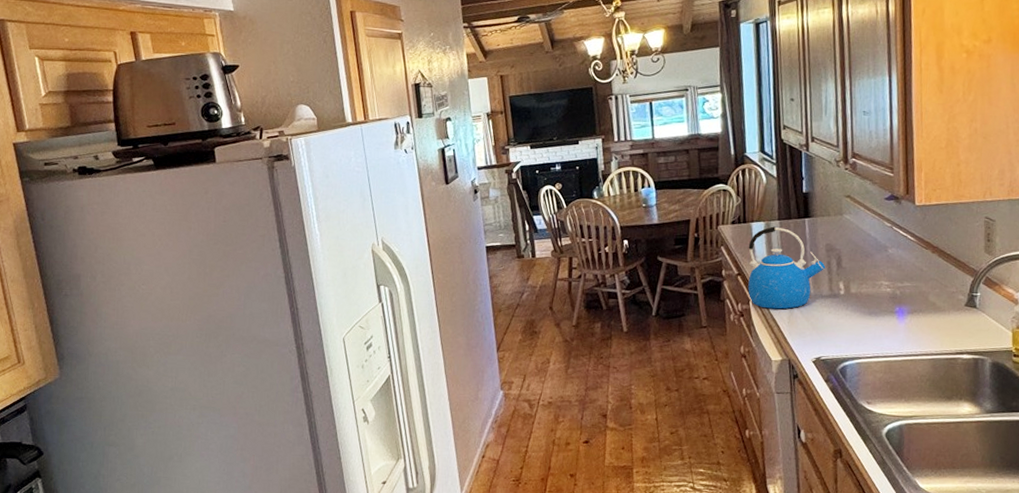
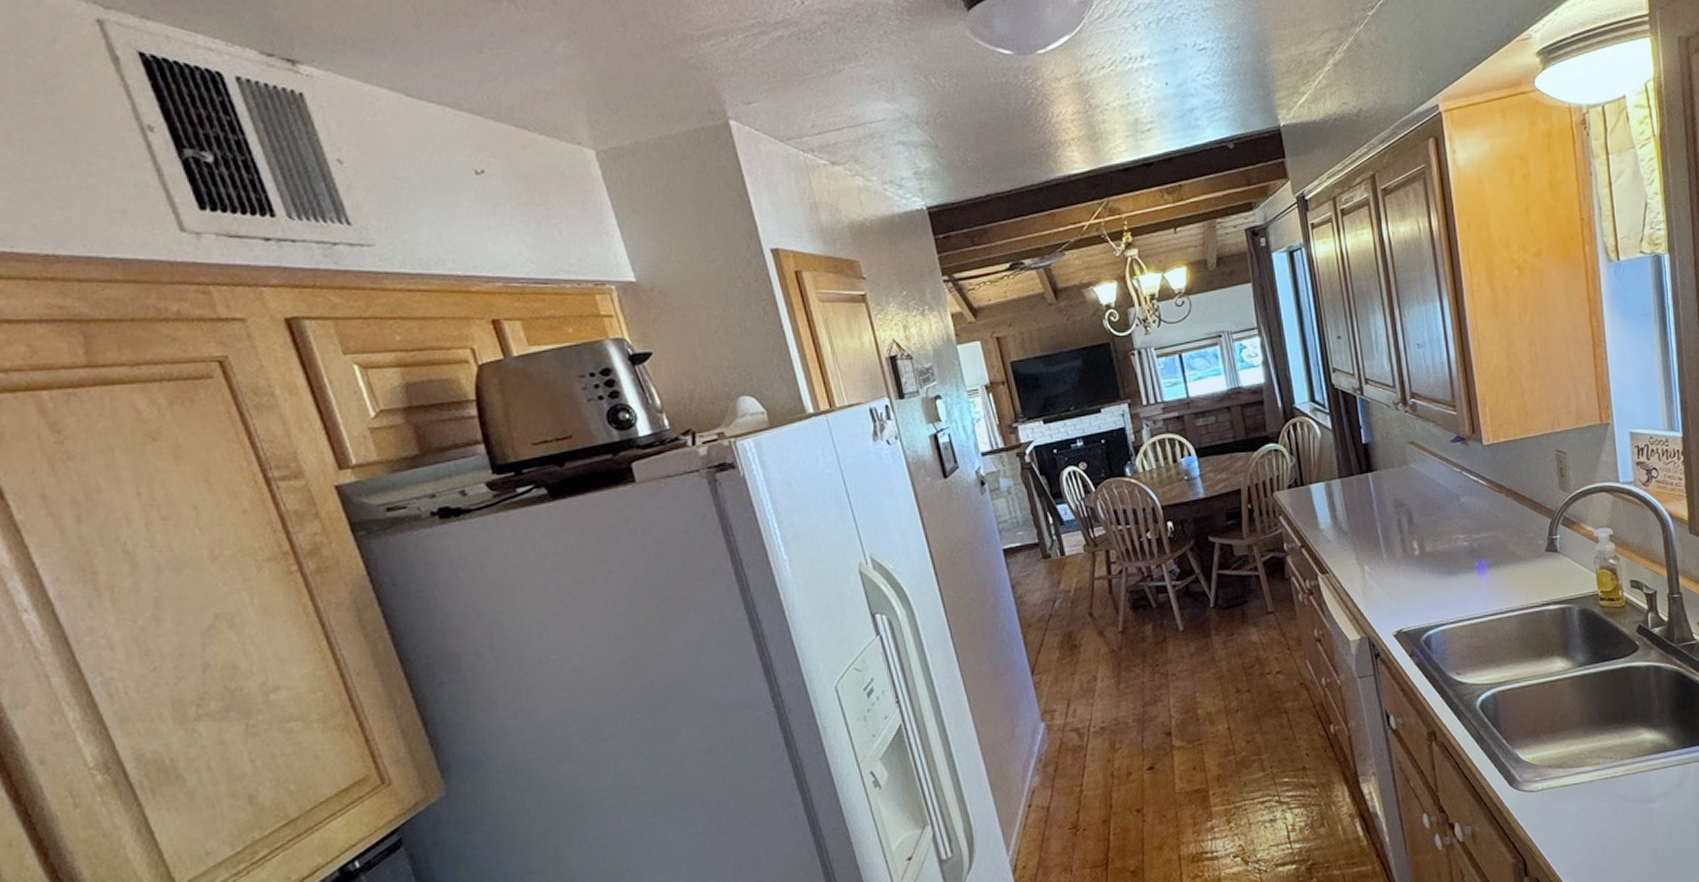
kettle: present [748,226,826,309] -> none [1309,486,1396,582]

